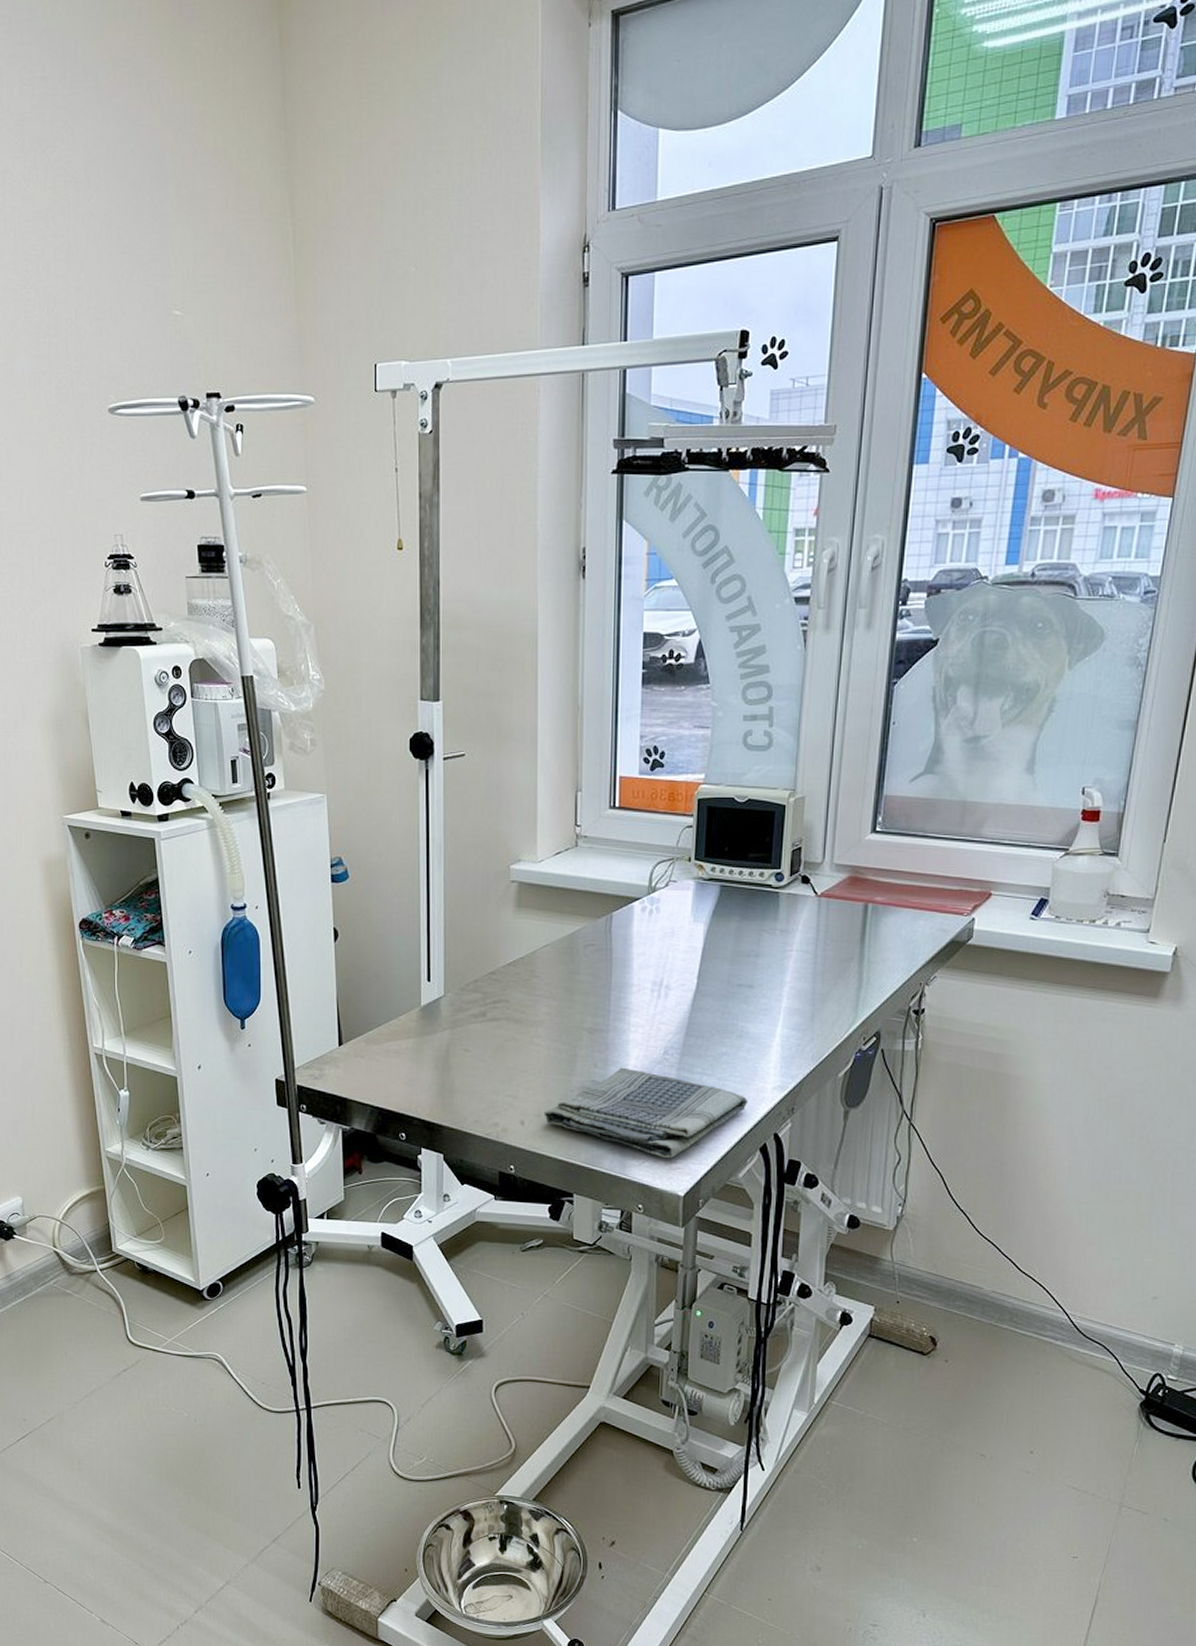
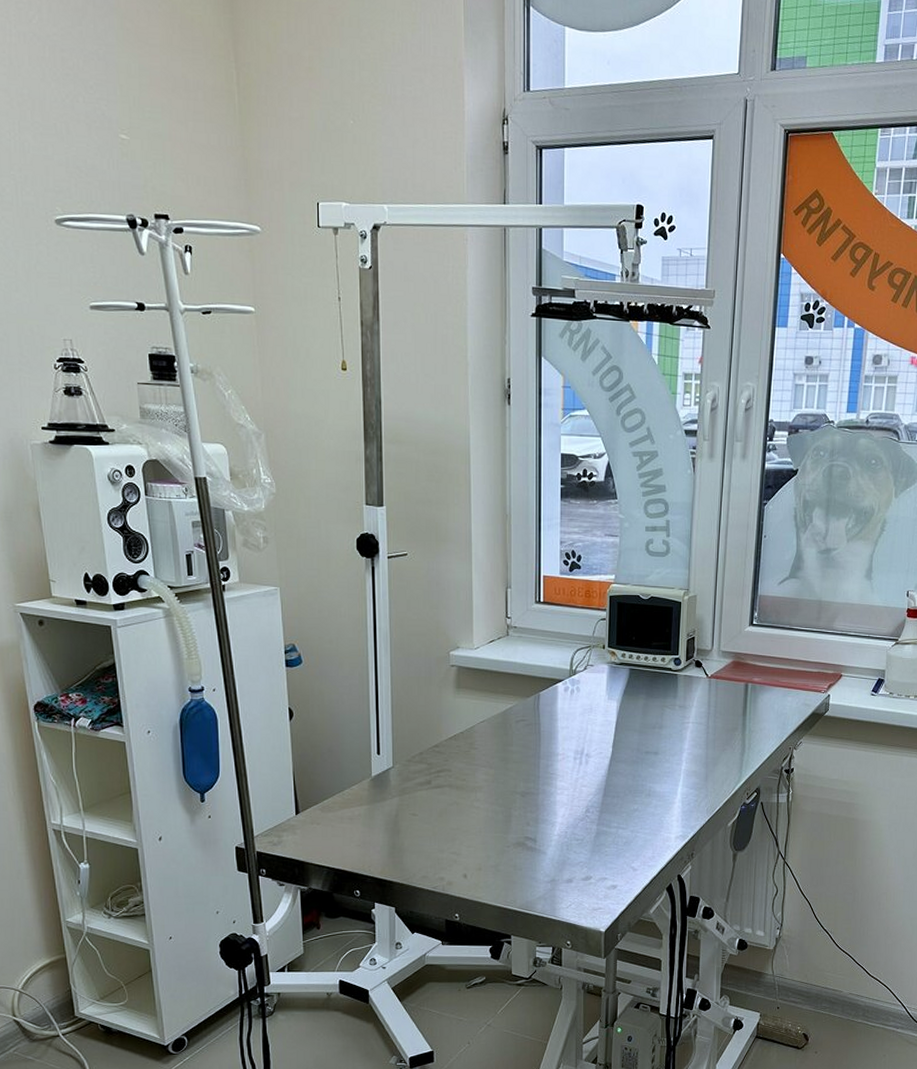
dish towel: present [544,1067,747,1158] -> none [484,825,655,900]

